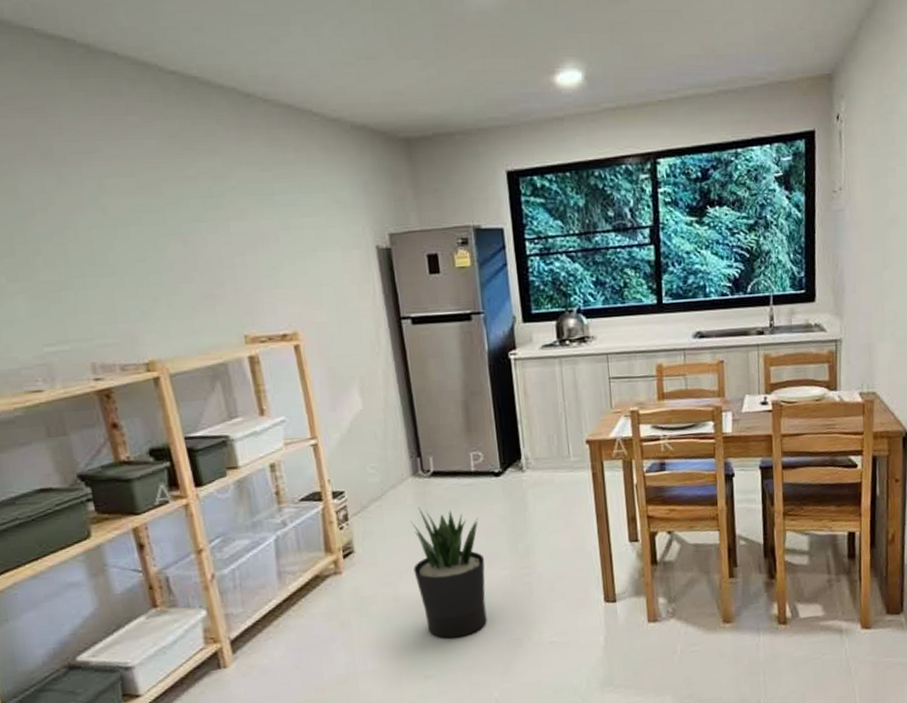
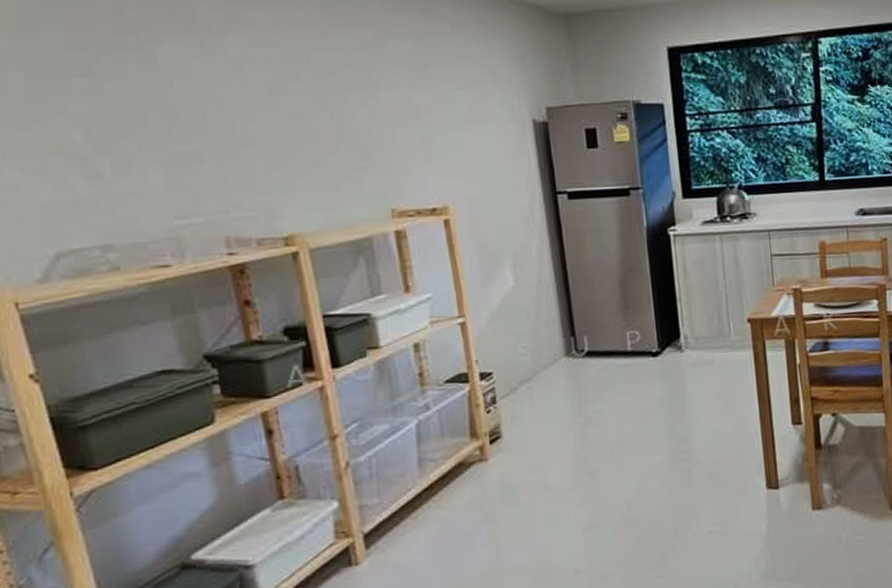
planter: present [411,507,487,639] -> none [563,388,643,530]

